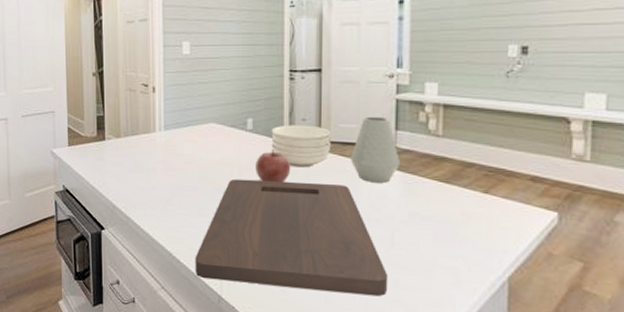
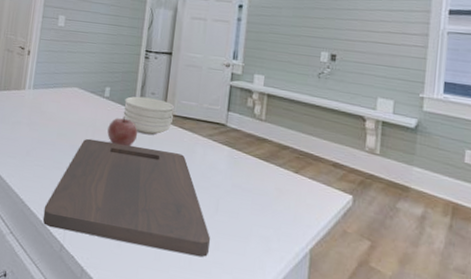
vase: present [350,116,401,183] -> none [188,97,230,156]

